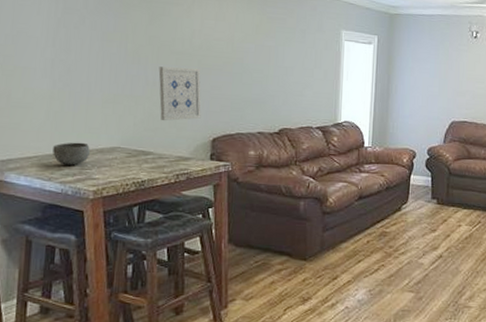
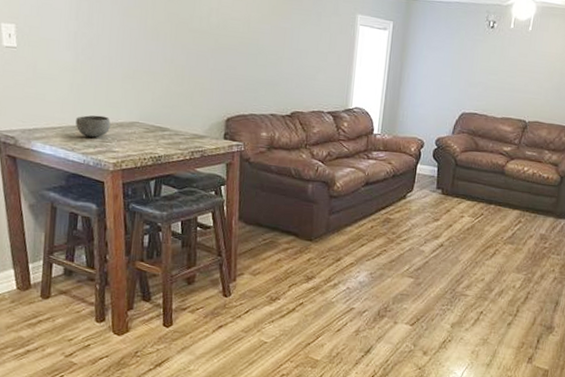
wall art: present [158,66,201,121] -> none [176,44,217,99]

